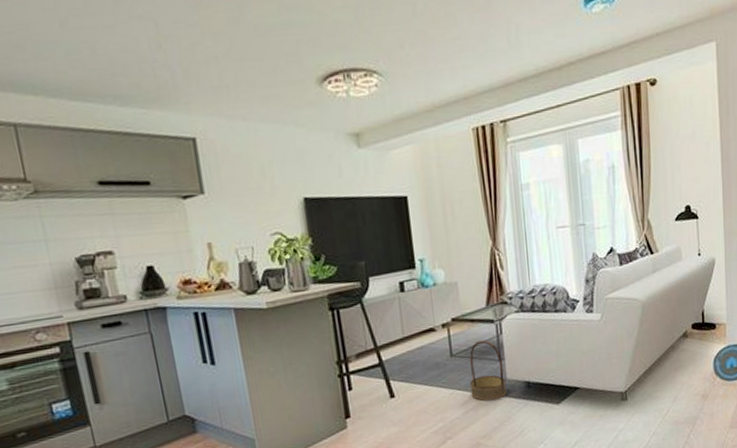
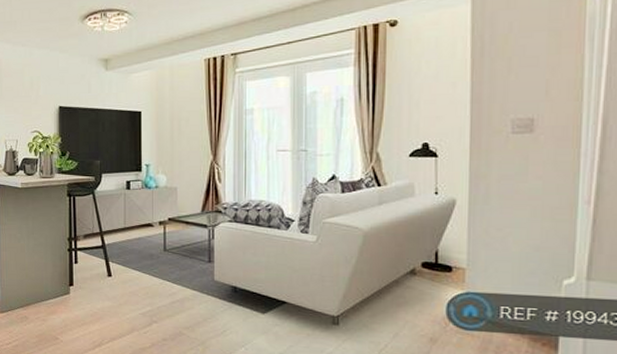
basket: present [470,340,507,402] -> none [179,241,213,297]

